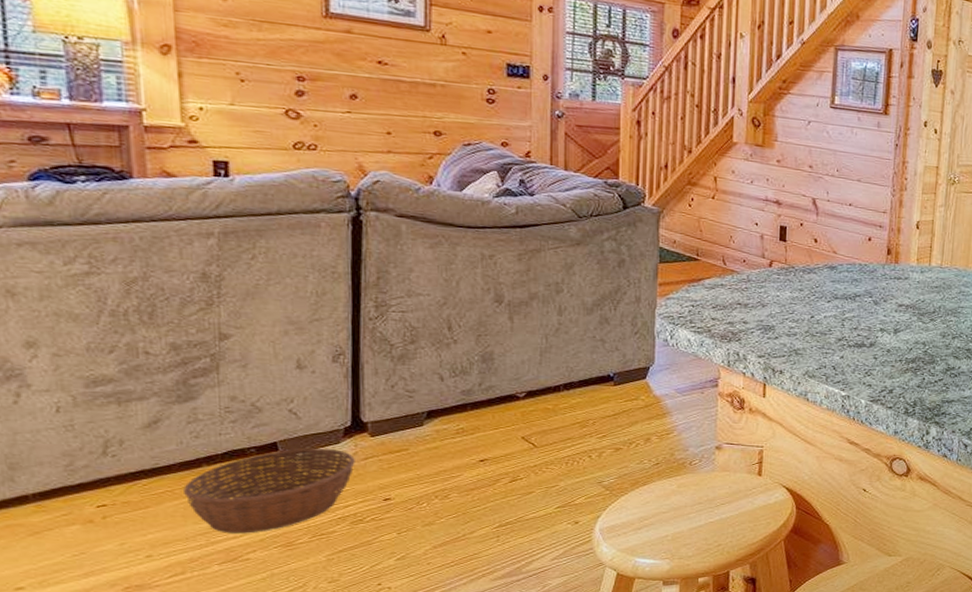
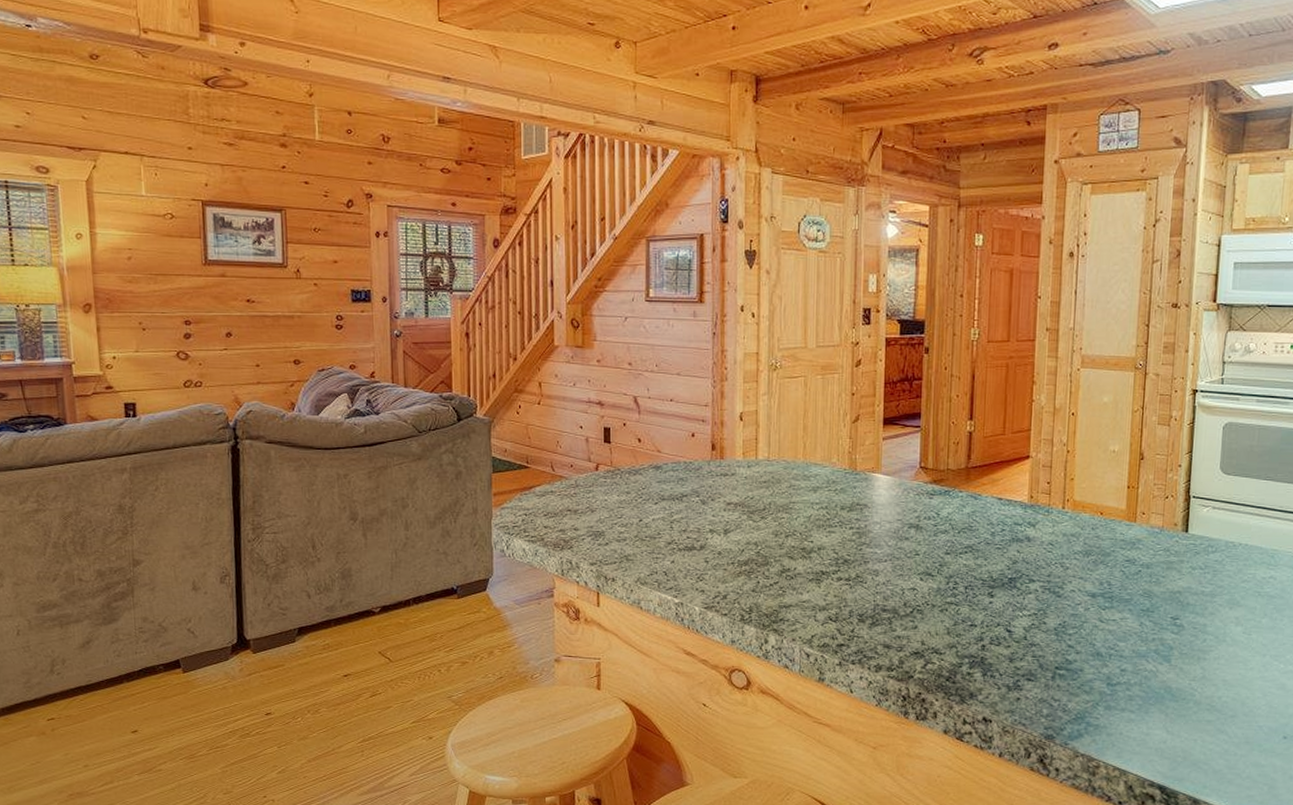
basket: present [183,447,355,534] -> none [110,664,242,746]

